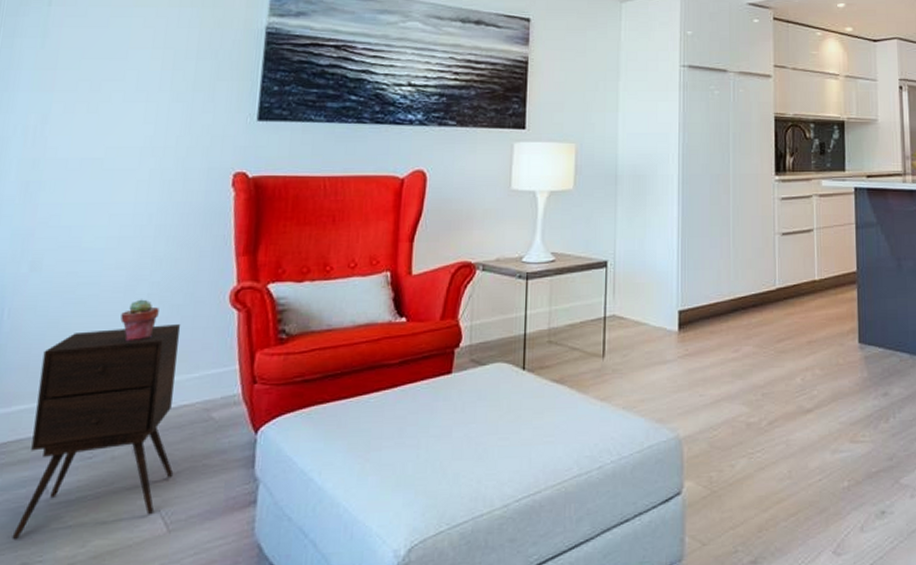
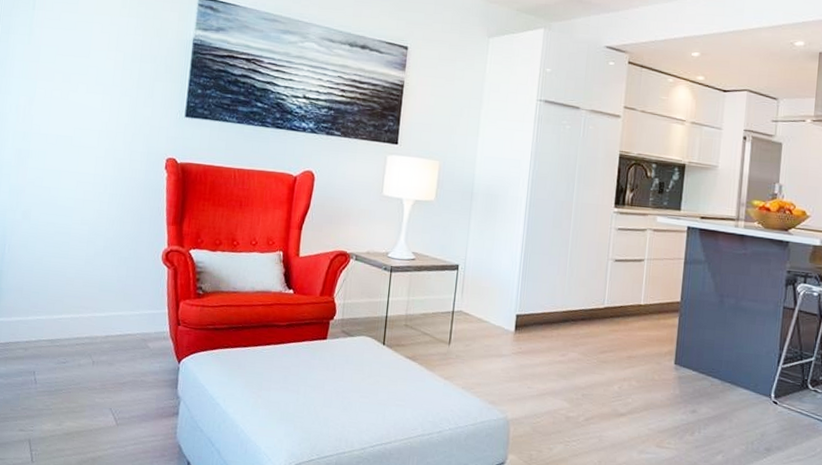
side table: present [12,324,181,539] -> none [13,269,127,412]
potted succulent: present [120,299,159,342] -> none [84,249,112,281]

